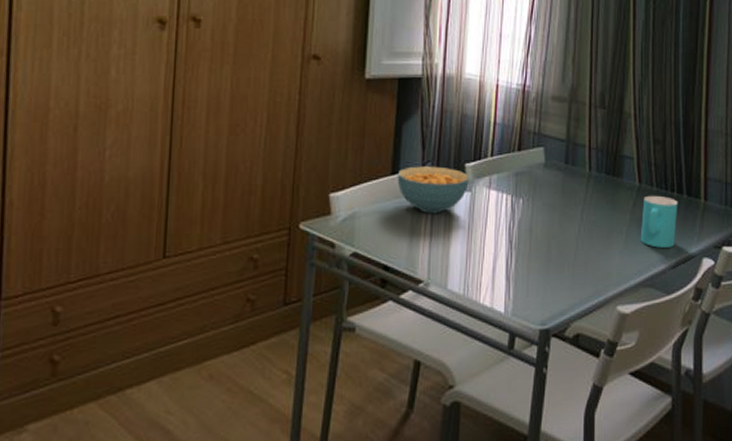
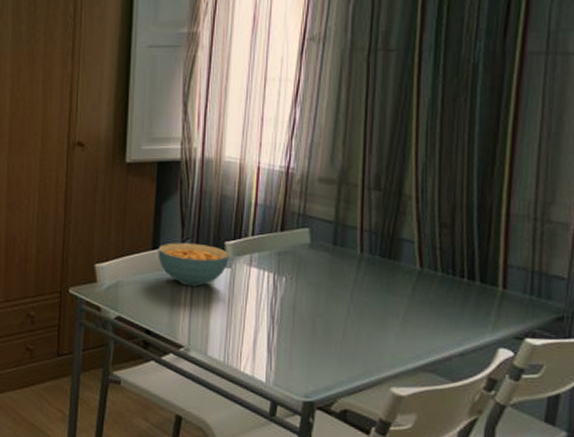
cup: present [640,195,678,248] -> none [420,280,469,335]

